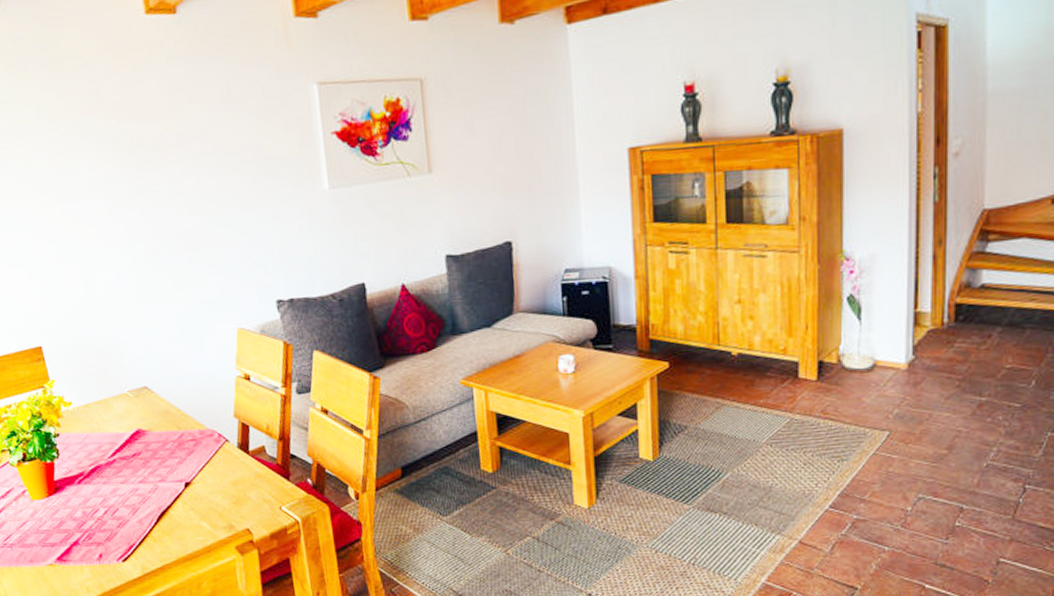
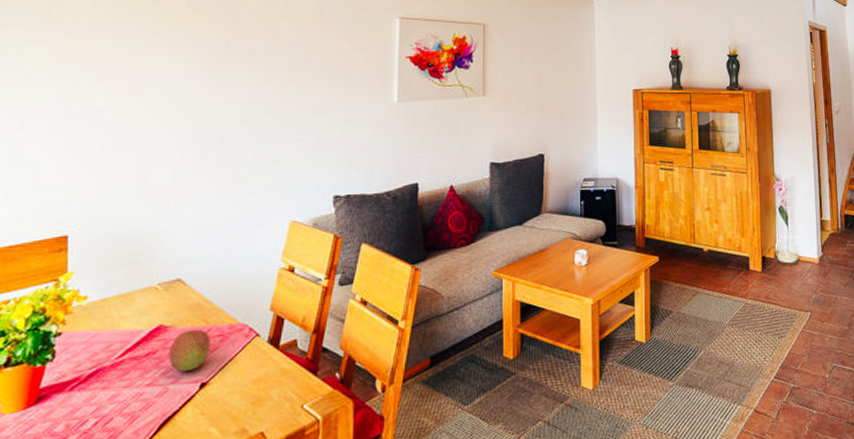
fruit: none [151,433,187,472] -> present [168,329,211,372]

